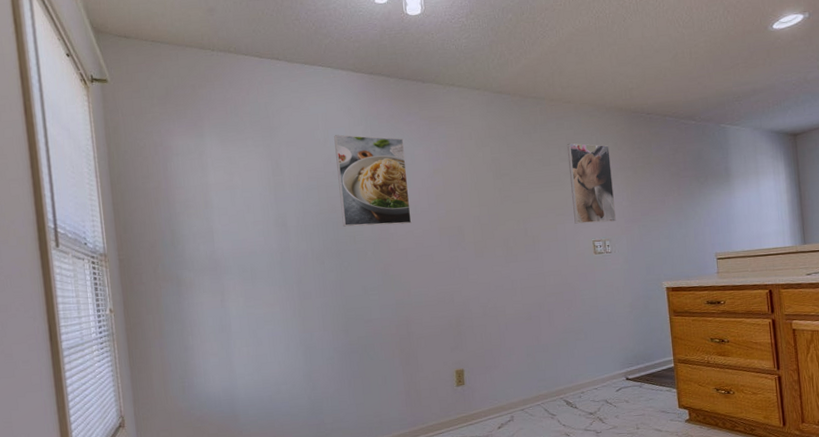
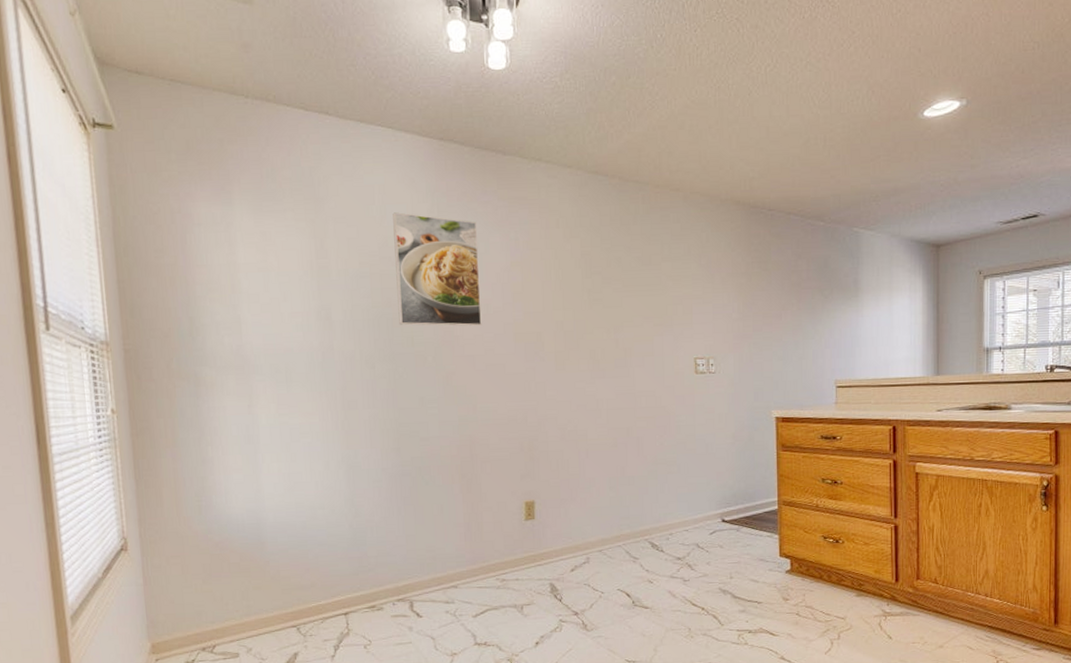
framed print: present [567,143,617,224] -> none [672,239,724,337]

